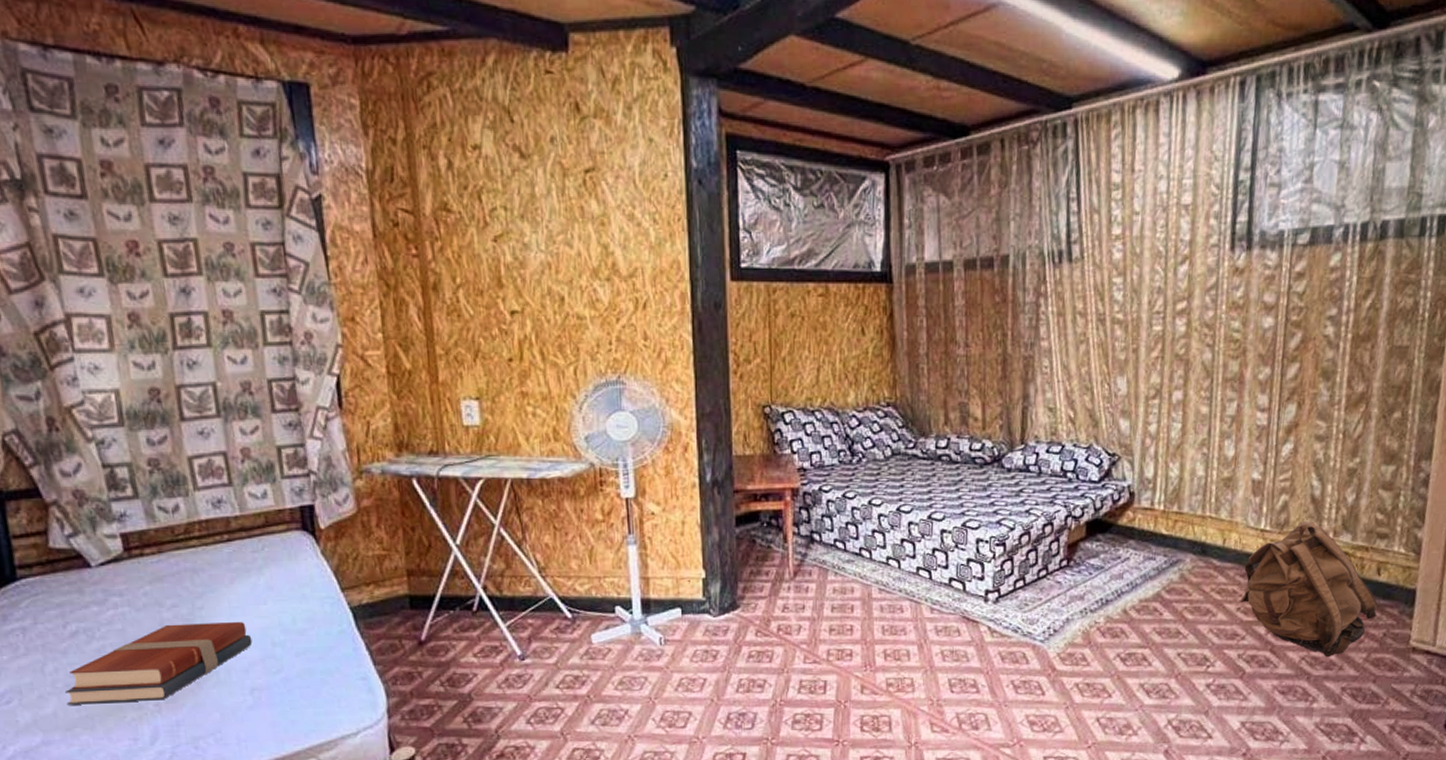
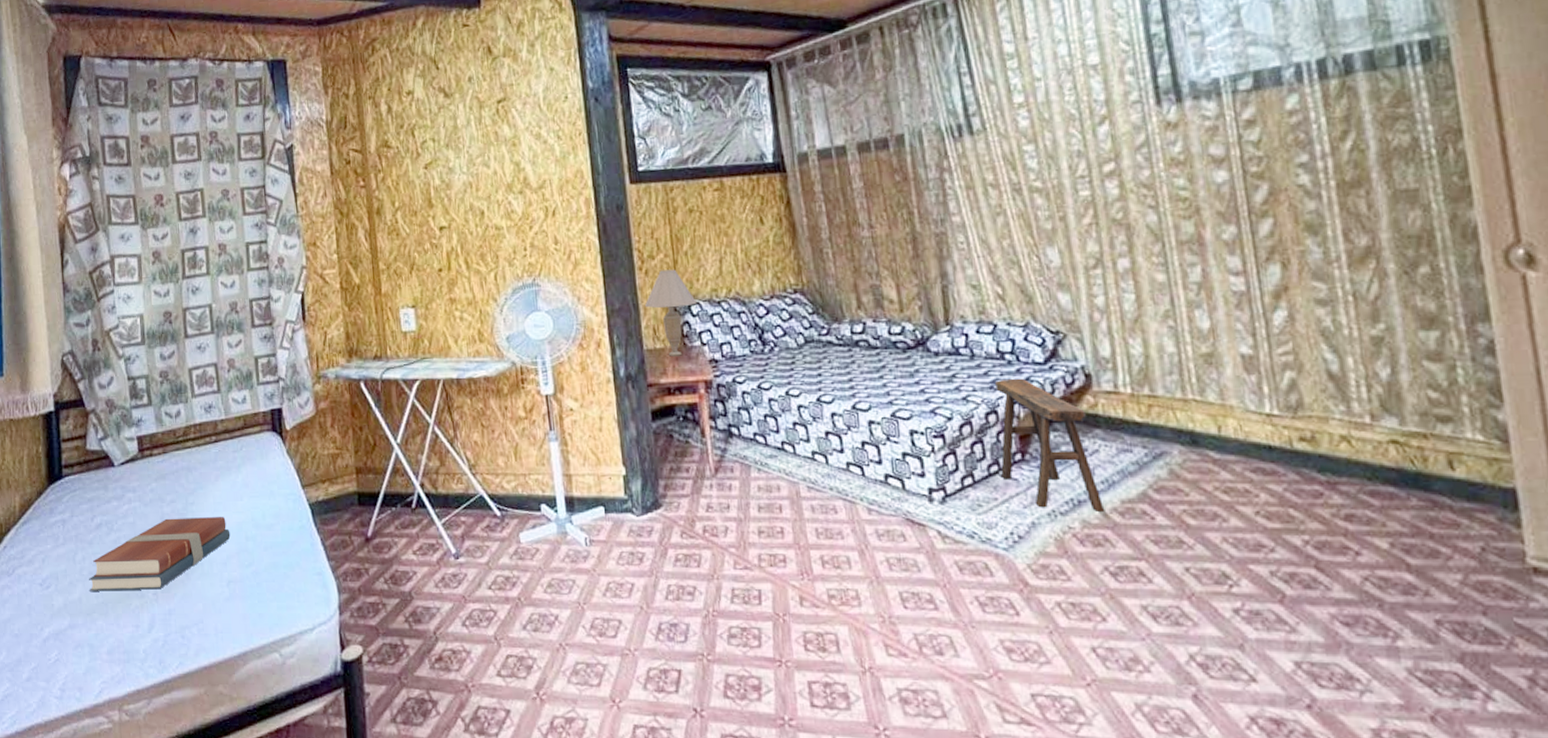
table lamp: none [736,375,791,464] -> present [644,269,697,357]
stool: none [1048,494,1126,609] -> present [995,378,1105,511]
backpack: present [1239,521,1378,658] -> none [1250,403,1463,578]

